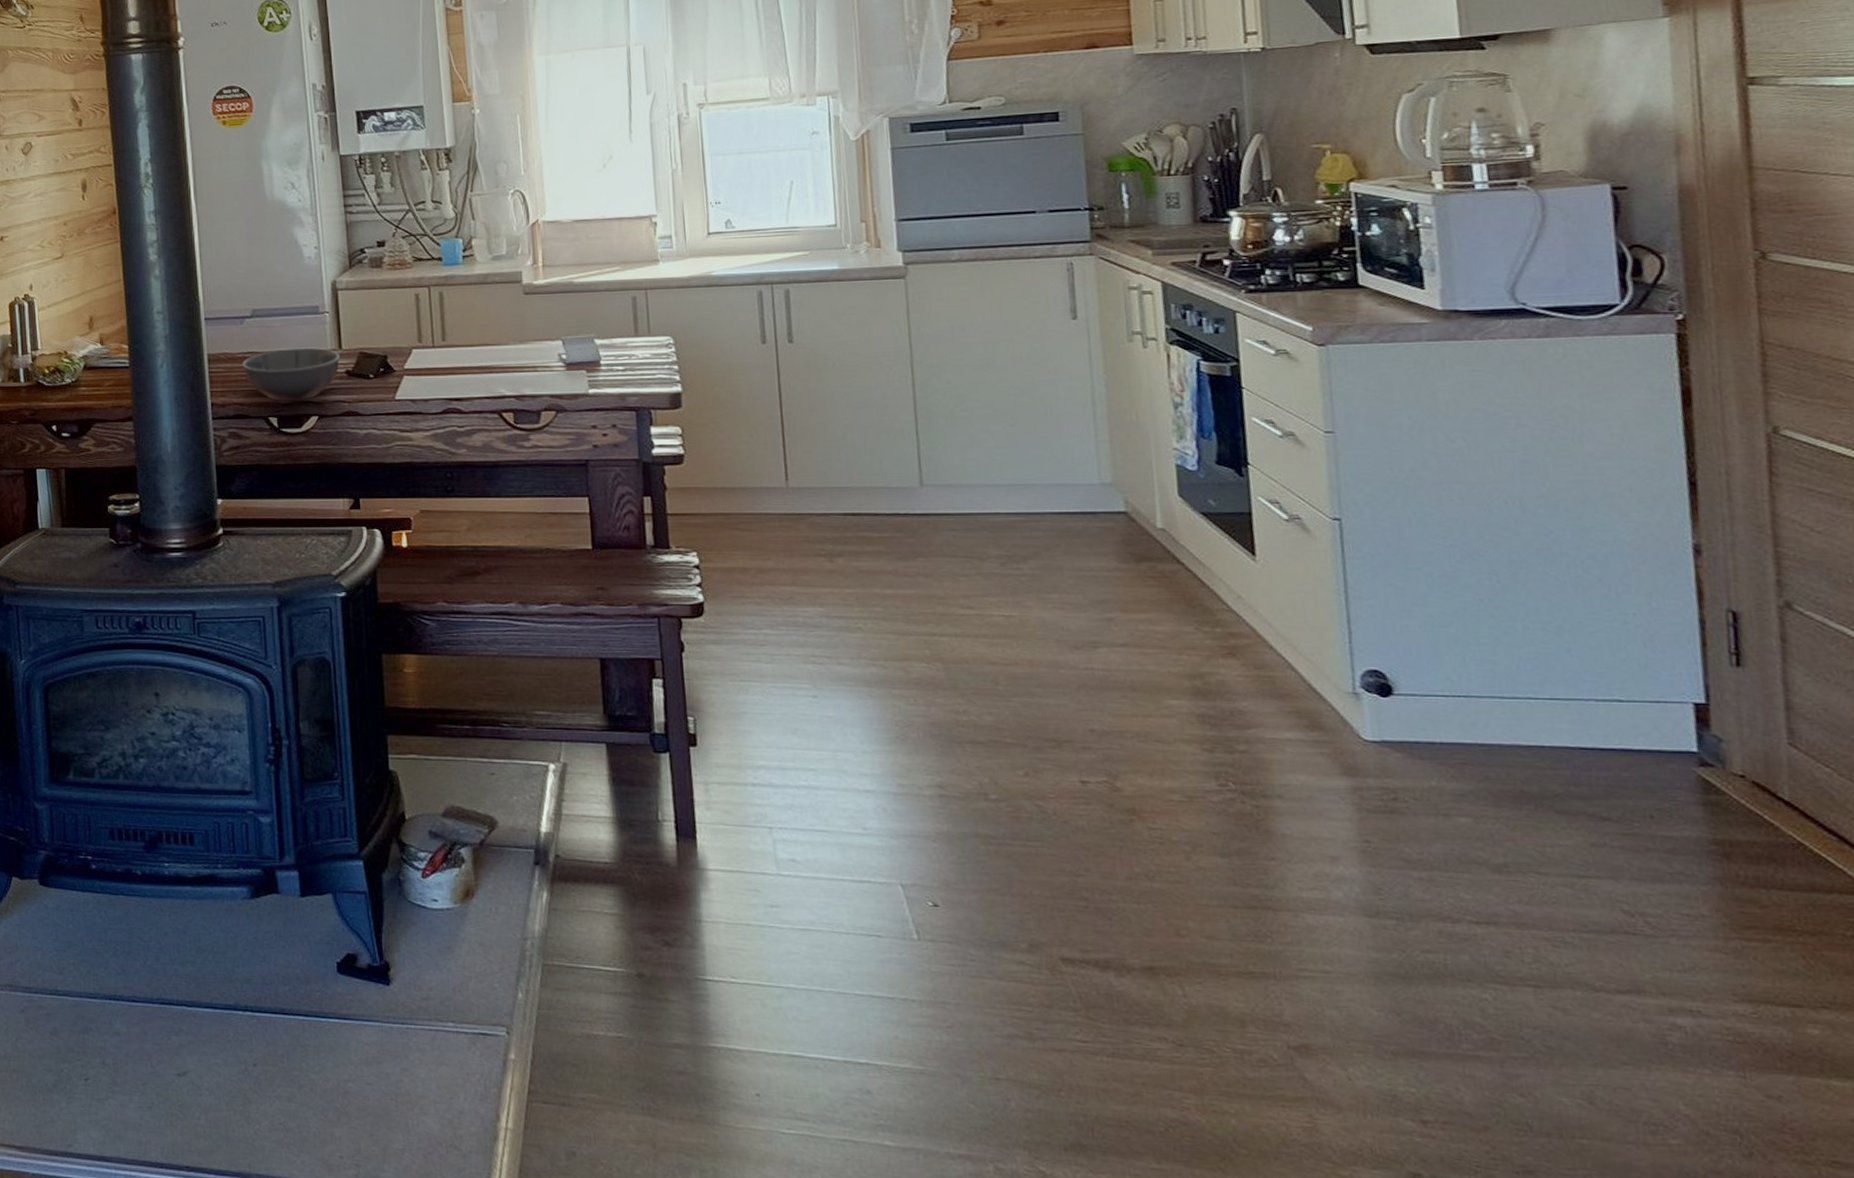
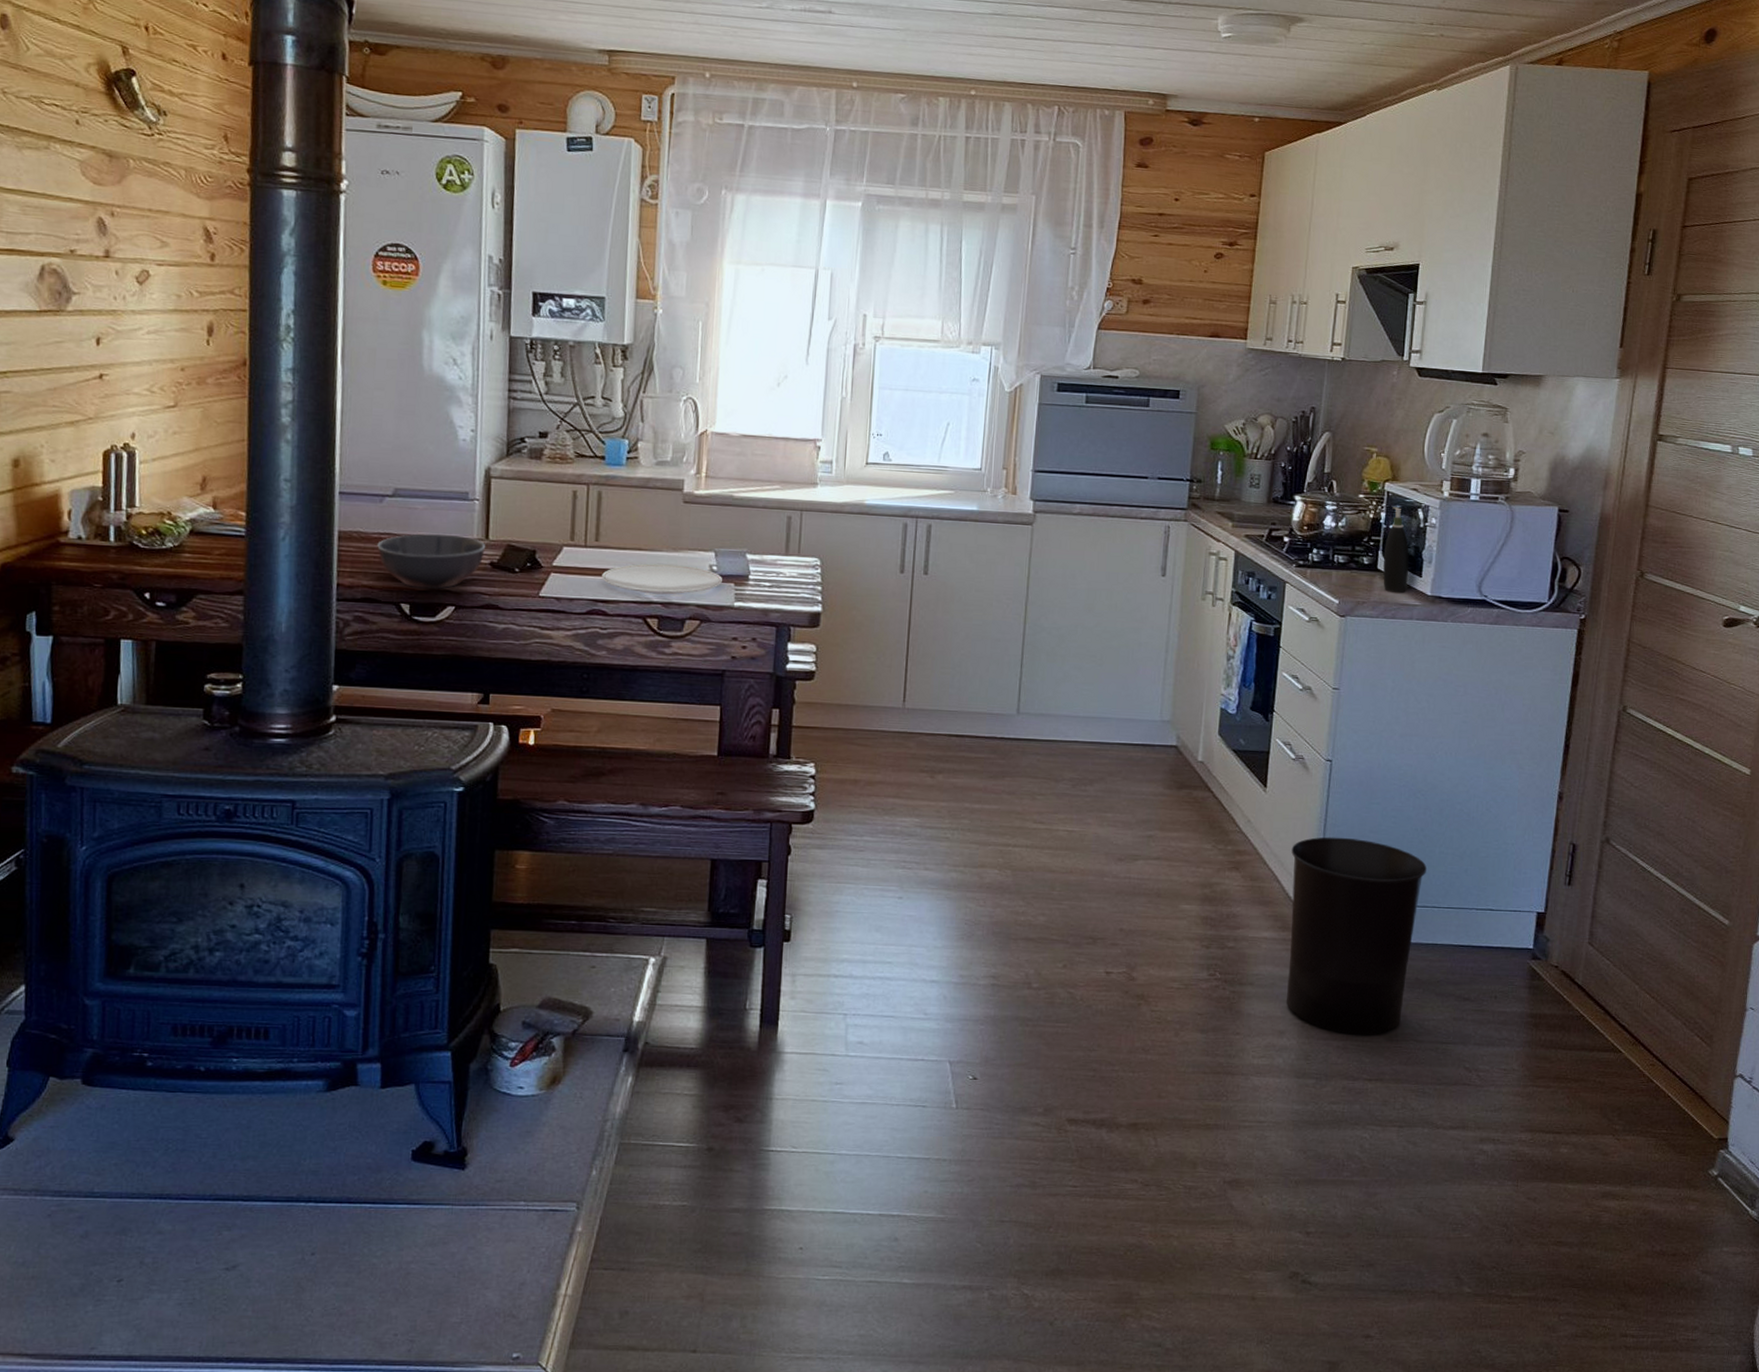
plate: none [453,357,574,388] -> present [602,563,723,595]
waste bin: none [1304,613,1509,864] -> present [1286,837,1427,1035]
soap dispenser: none [1363,209,1407,312] -> present [1383,507,1409,594]

